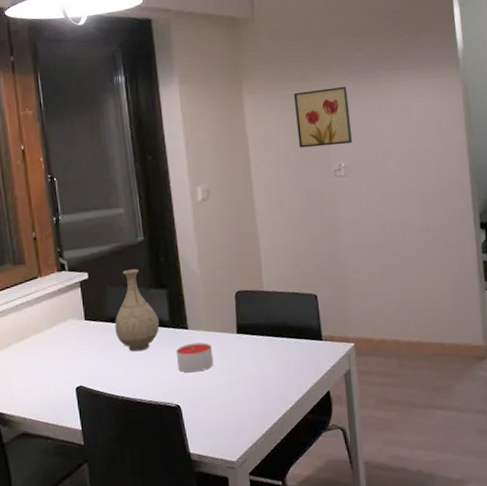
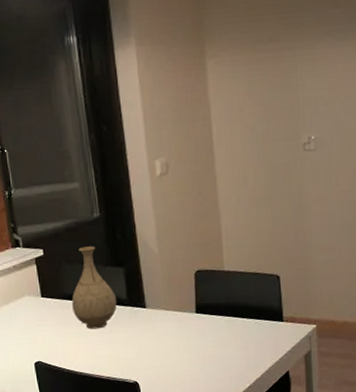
candle: present [175,342,214,373] -> none [133,321,172,351]
wall art: present [294,86,353,148] -> none [262,48,325,119]

